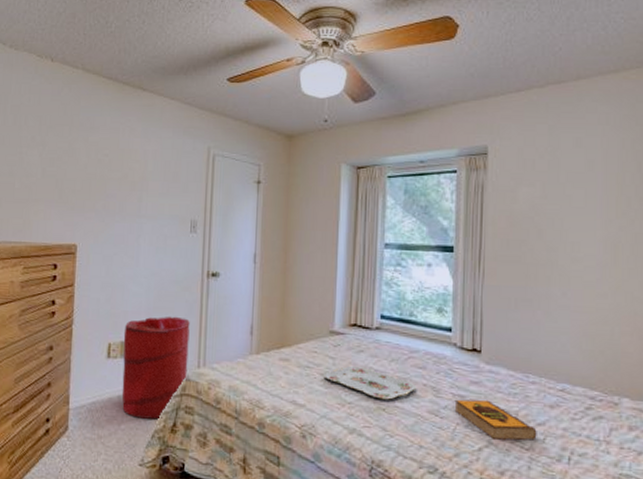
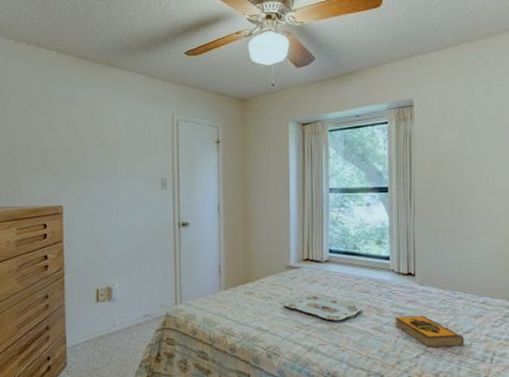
laundry hamper: present [121,316,190,420] -> none [109,262,167,351]

